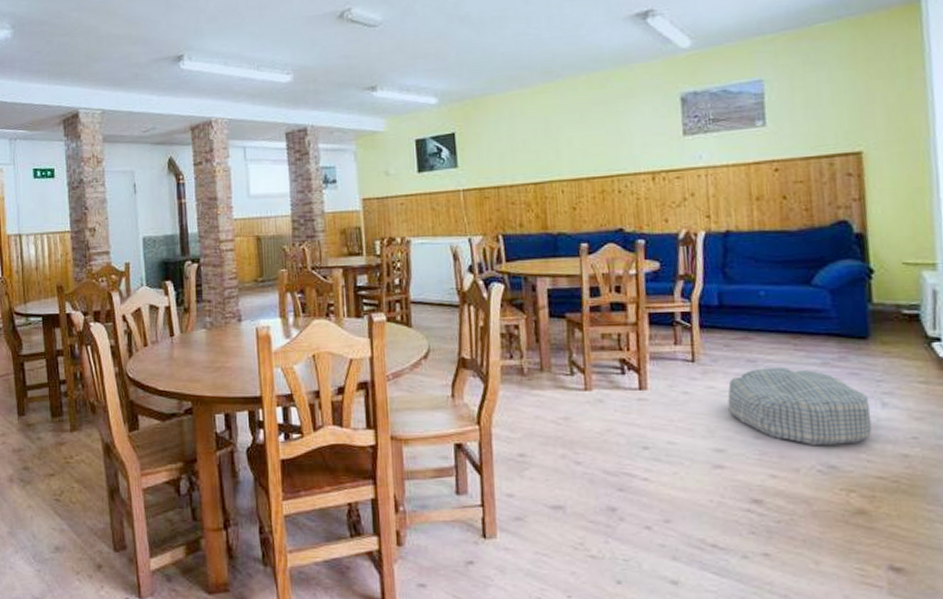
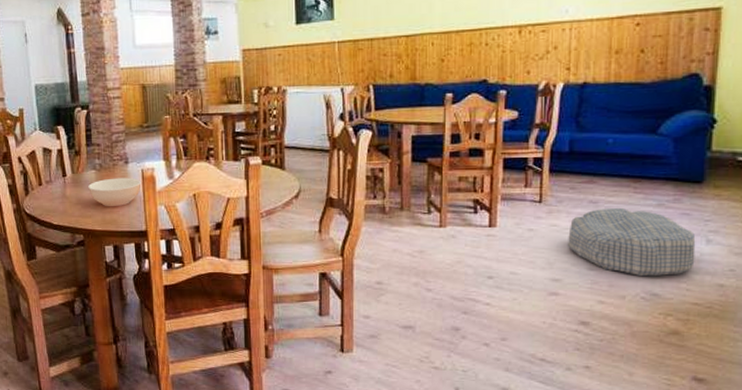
bowl: none [198,337,256,370] -> present [88,177,142,207]

